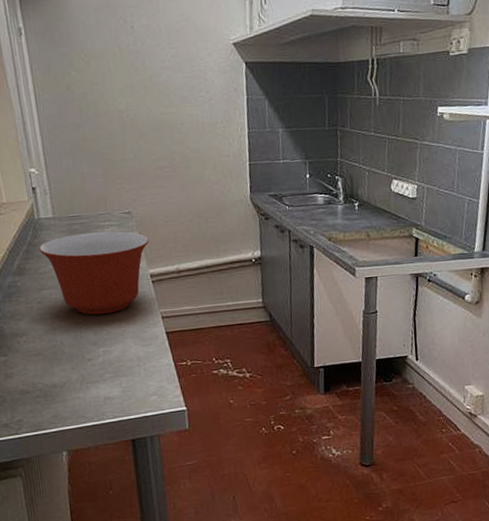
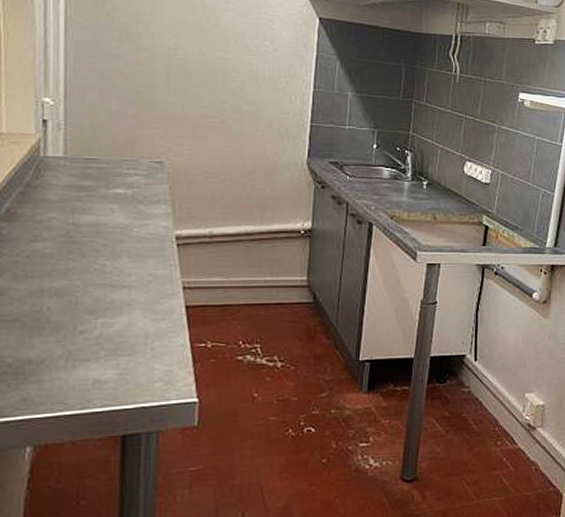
mixing bowl: present [38,231,149,315] -> none [38,180,180,279]

